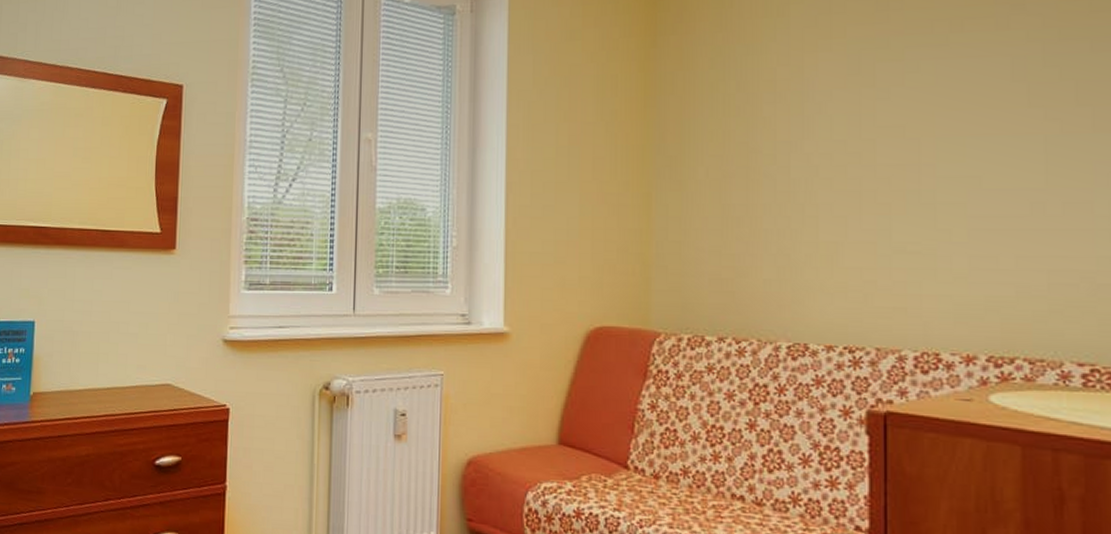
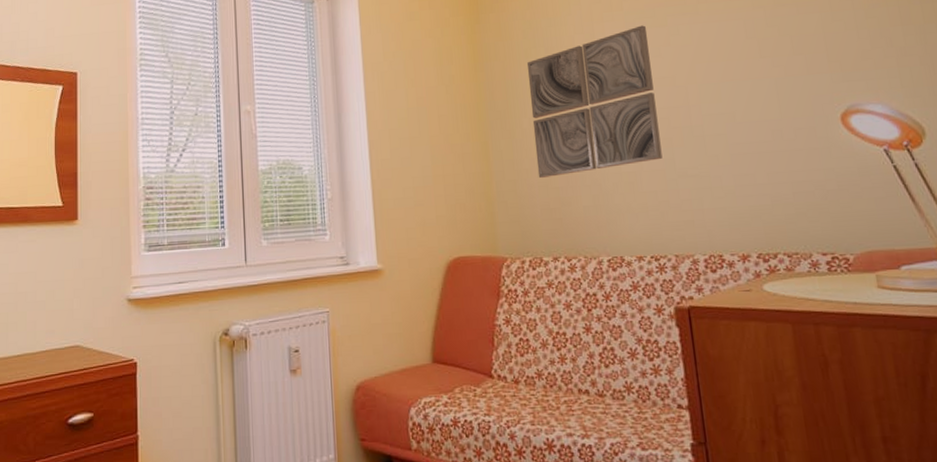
wall art: none [710,58,876,242] -> present [526,25,663,179]

